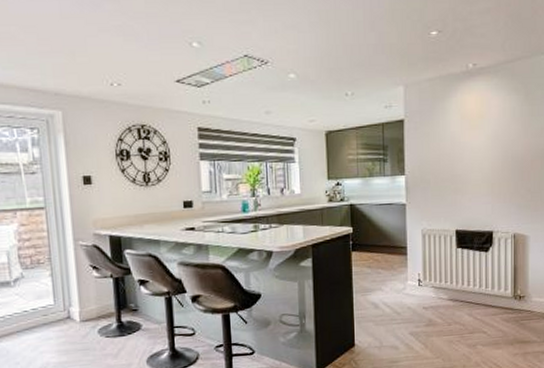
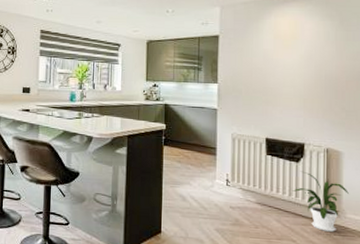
house plant: none [482,260,534,318] -> present [292,171,349,232]

